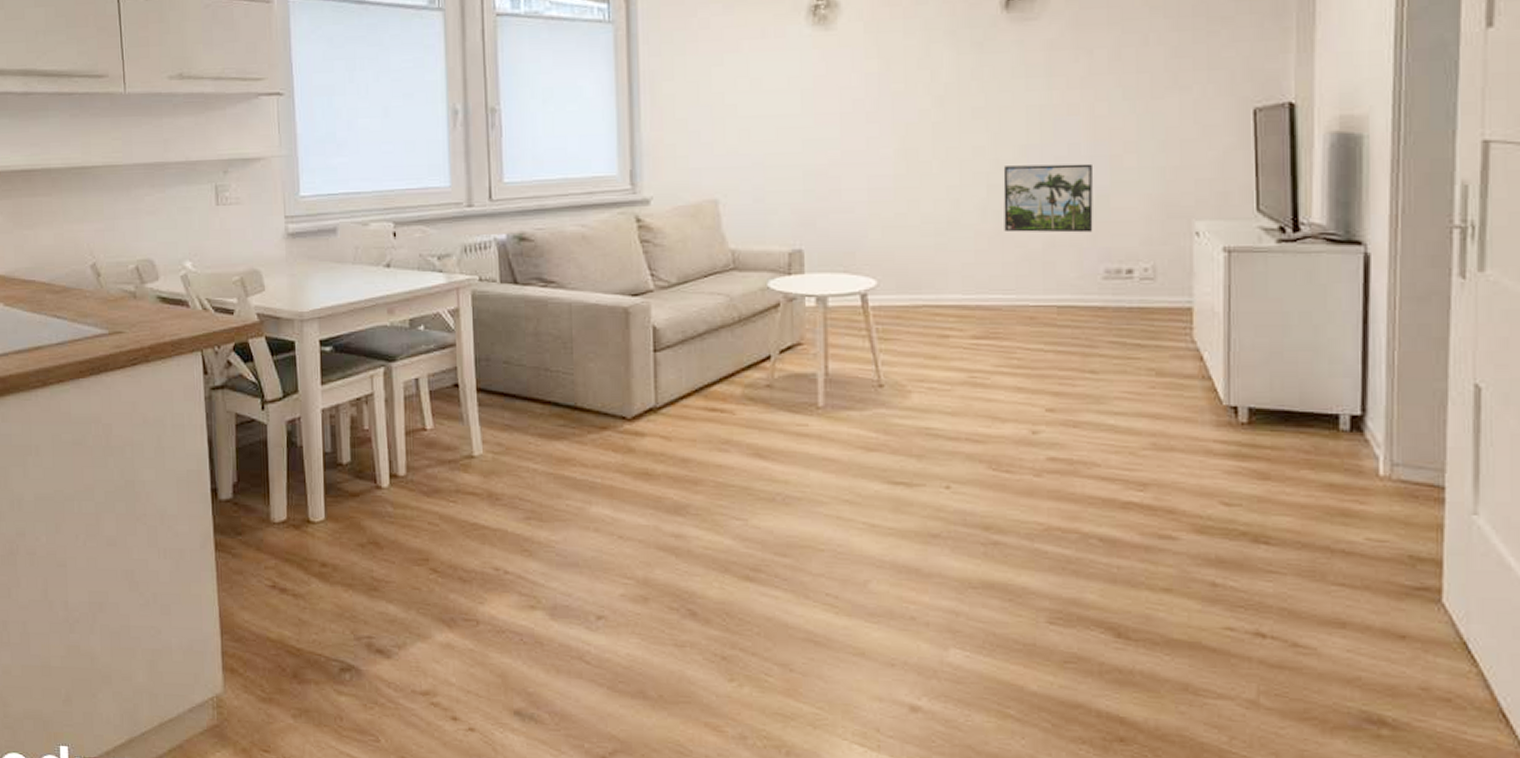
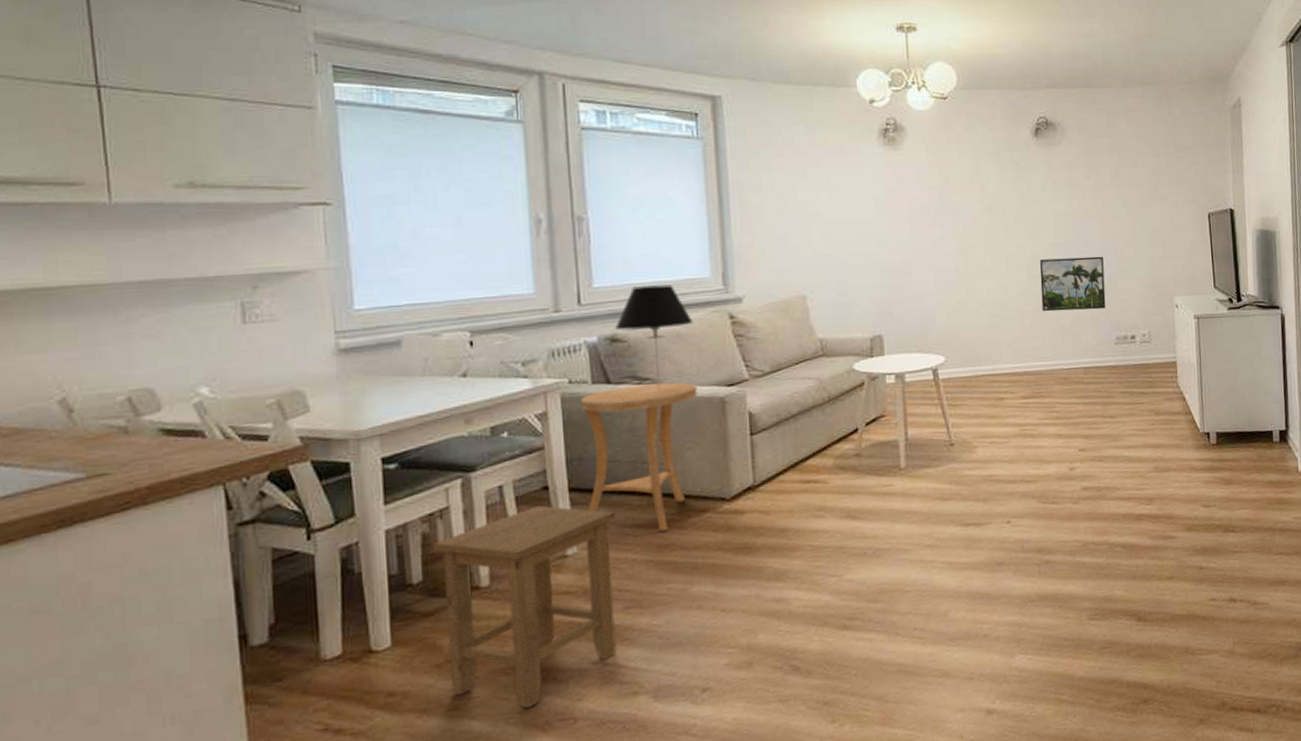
stool: none [360,402,519,602] -> present [434,505,616,709]
side table: none [489,287,602,445] -> present [580,382,698,532]
table lamp: none [522,182,599,295] -> present [614,284,693,391]

